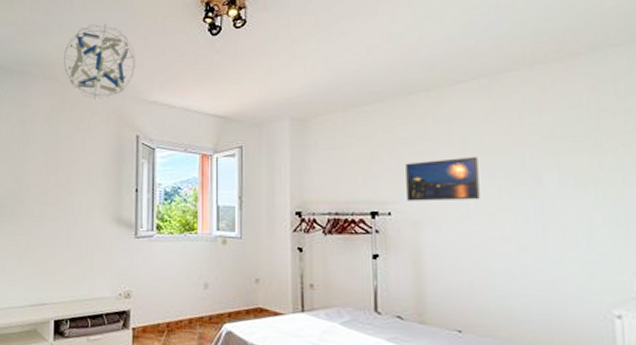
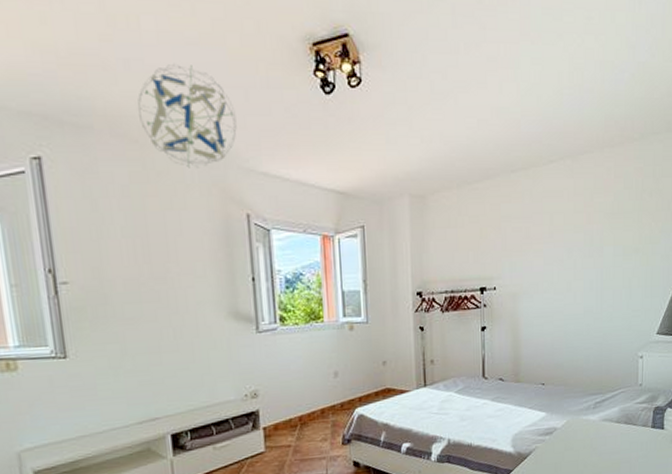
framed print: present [406,156,480,201] -> none [508,232,561,276]

